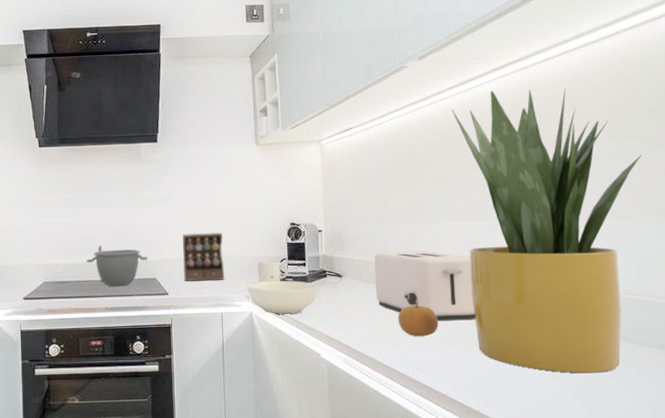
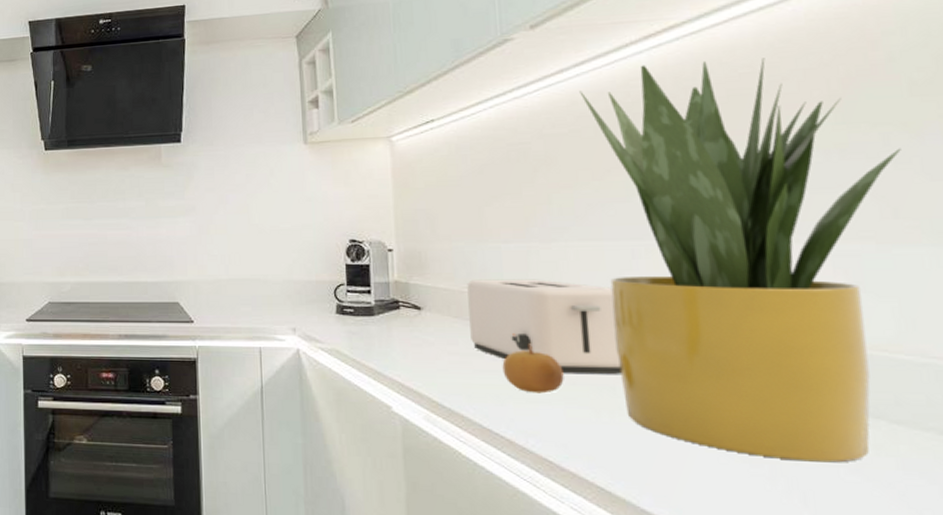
cooking pot: present [86,244,149,287] -> none [96,261,170,311]
spice rack: present [182,232,225,281] -> none [211,249,264,308]
bowl: present [247,280,318,314] -> none [292,311,388,353]
mug: present [257,260,288,283] -> none [306,286,347,313]

